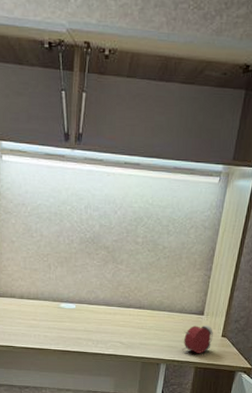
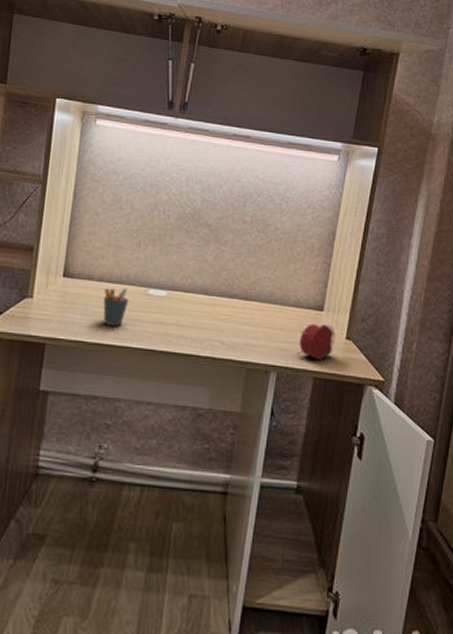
pen holder: none [26,303,46,333] -> present [103,288,130,326]

